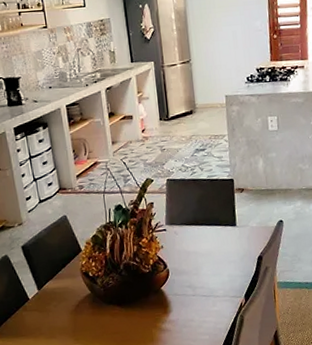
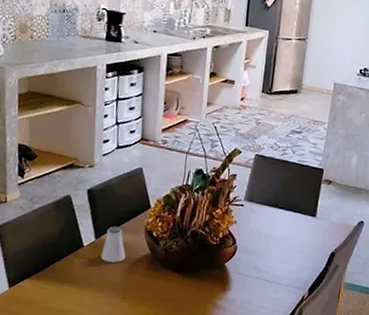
saltshaker: none [46,274,69,310] -> present [101,226,126,263]

